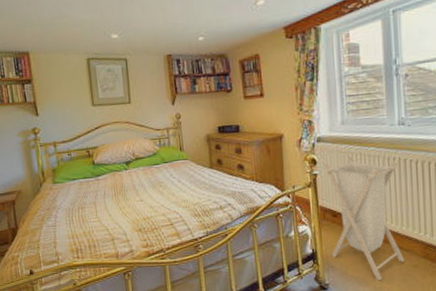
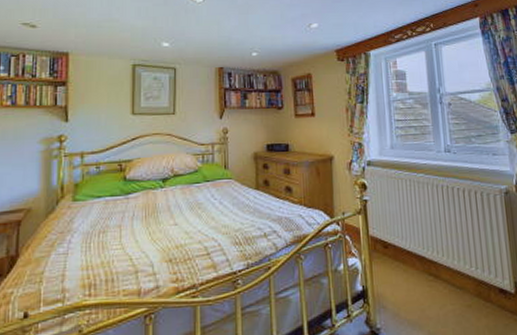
laundry hamper: present [324,155,404,280] -> none [374,181,458,323]

